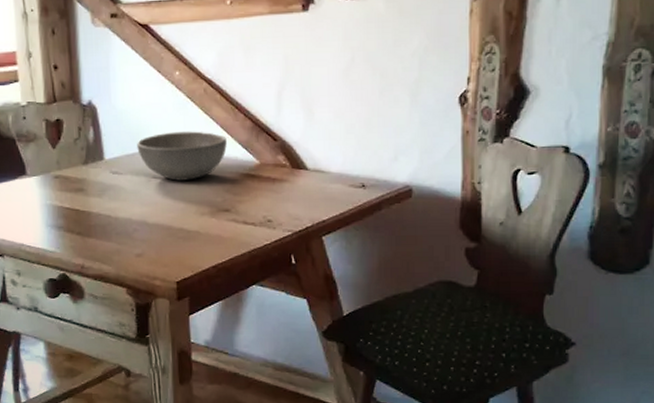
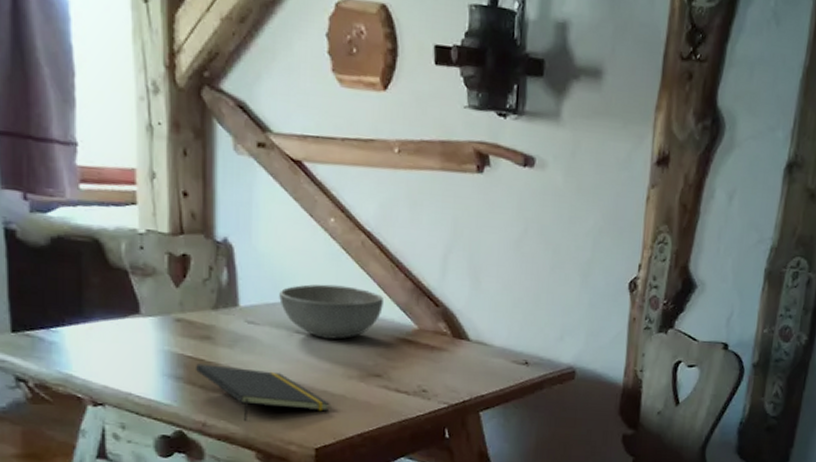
notepad: none [73,213,187,262] -> present [196,363,330,422]

